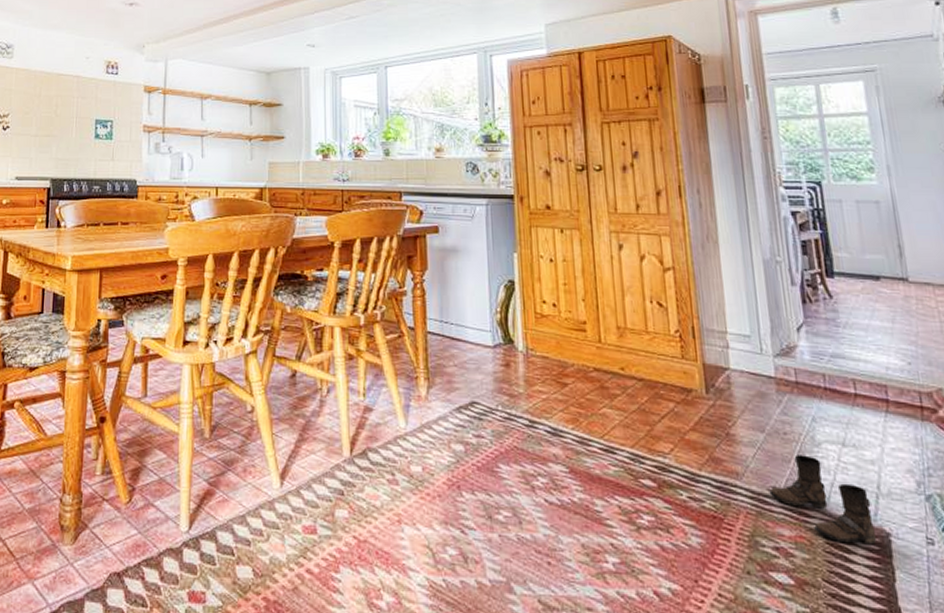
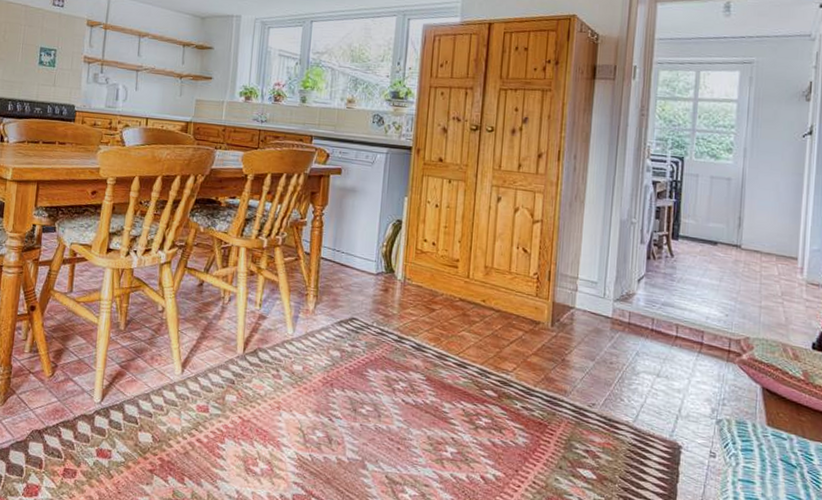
boots: present [769,454,878,545] -> none [589,380,671,454]

